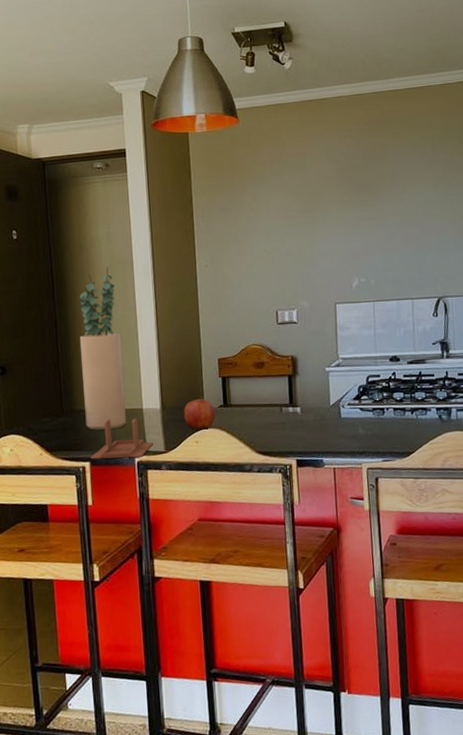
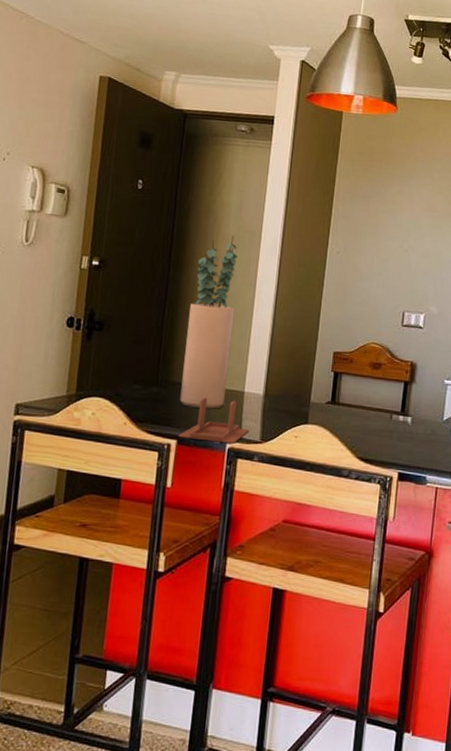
fruit: present [184,396,215,430] -> none [287,388,321,425]

